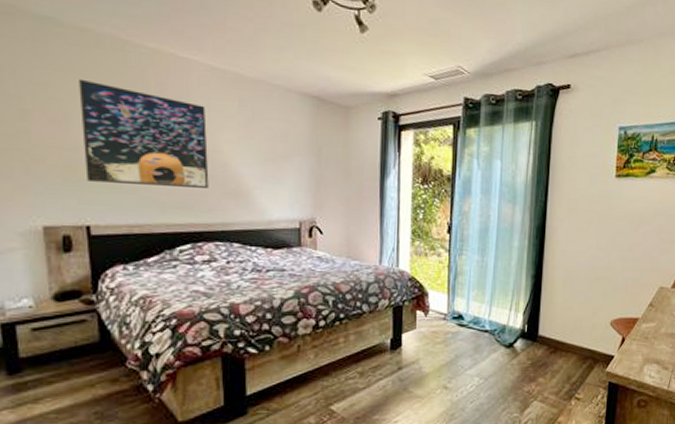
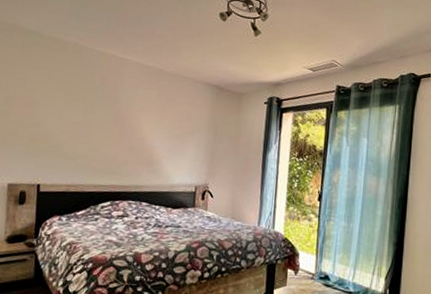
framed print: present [79,78,209,188] -> none [42,74,133,157]

